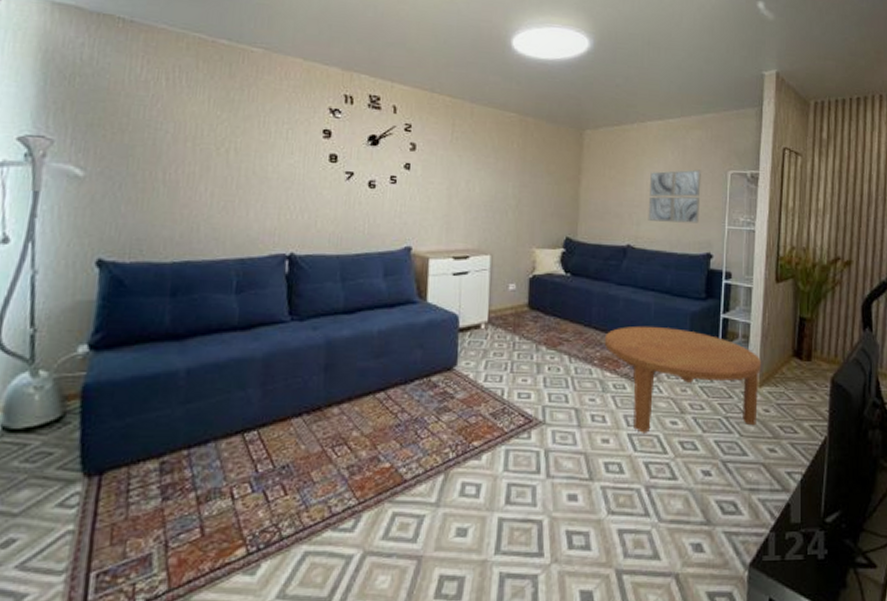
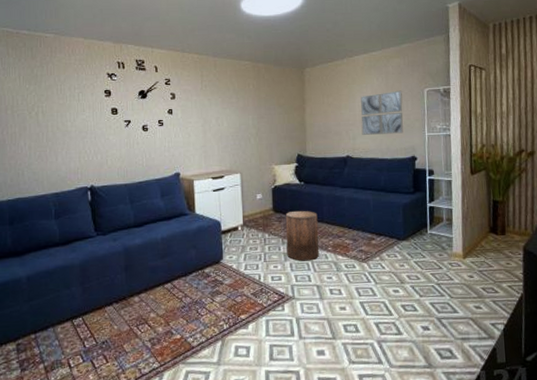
stool: none [541,309,584,376] -> present [285,210,319,261]
coffee table: present [604,325,762,433] -> none [335,217,465,301]

